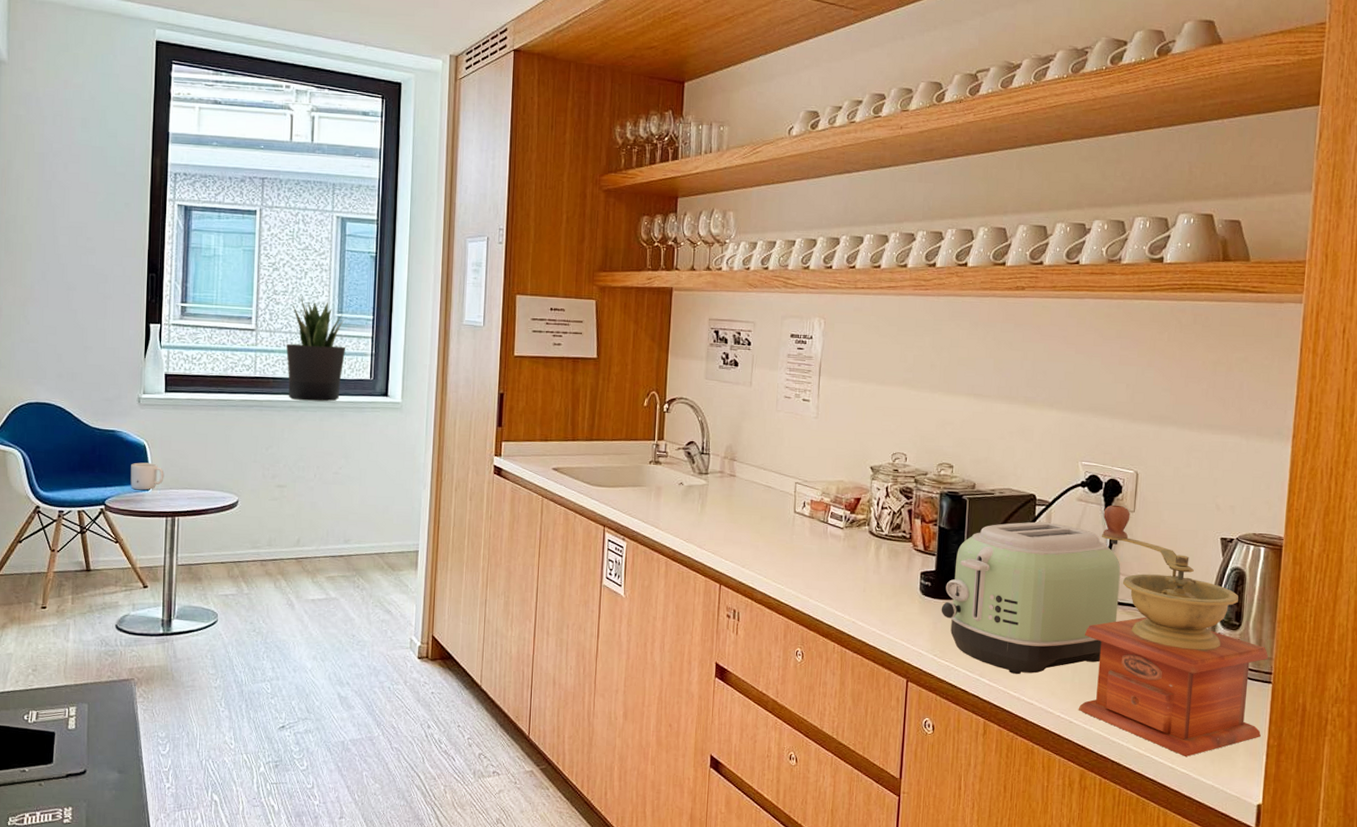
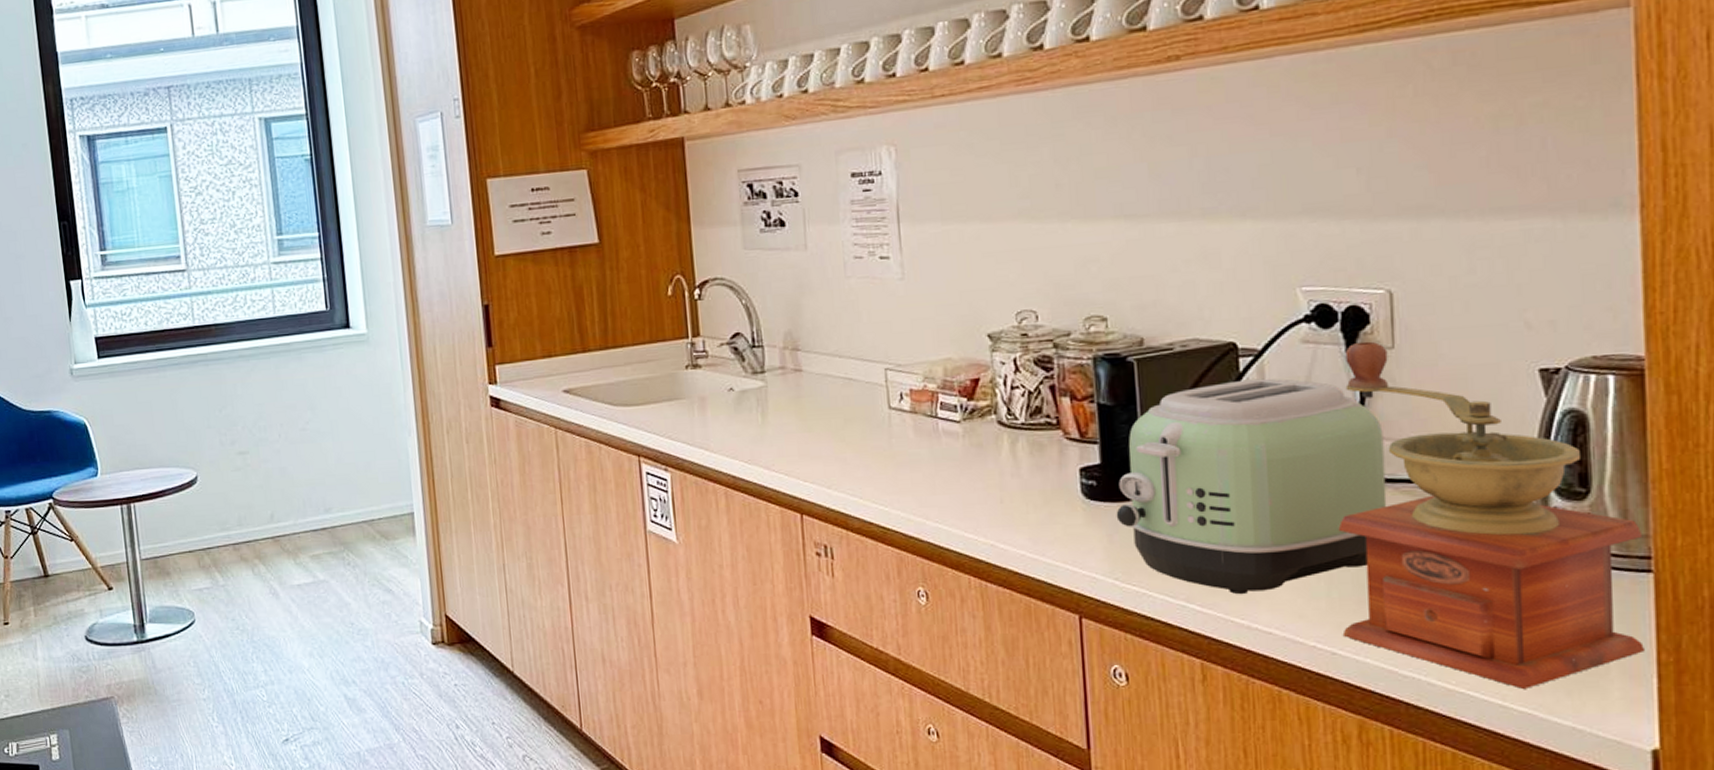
mug: present [130,462,164,491] -> none [74,443,112,477]
planter: present [286,295,346,402] -> none [224,220,294,349]

